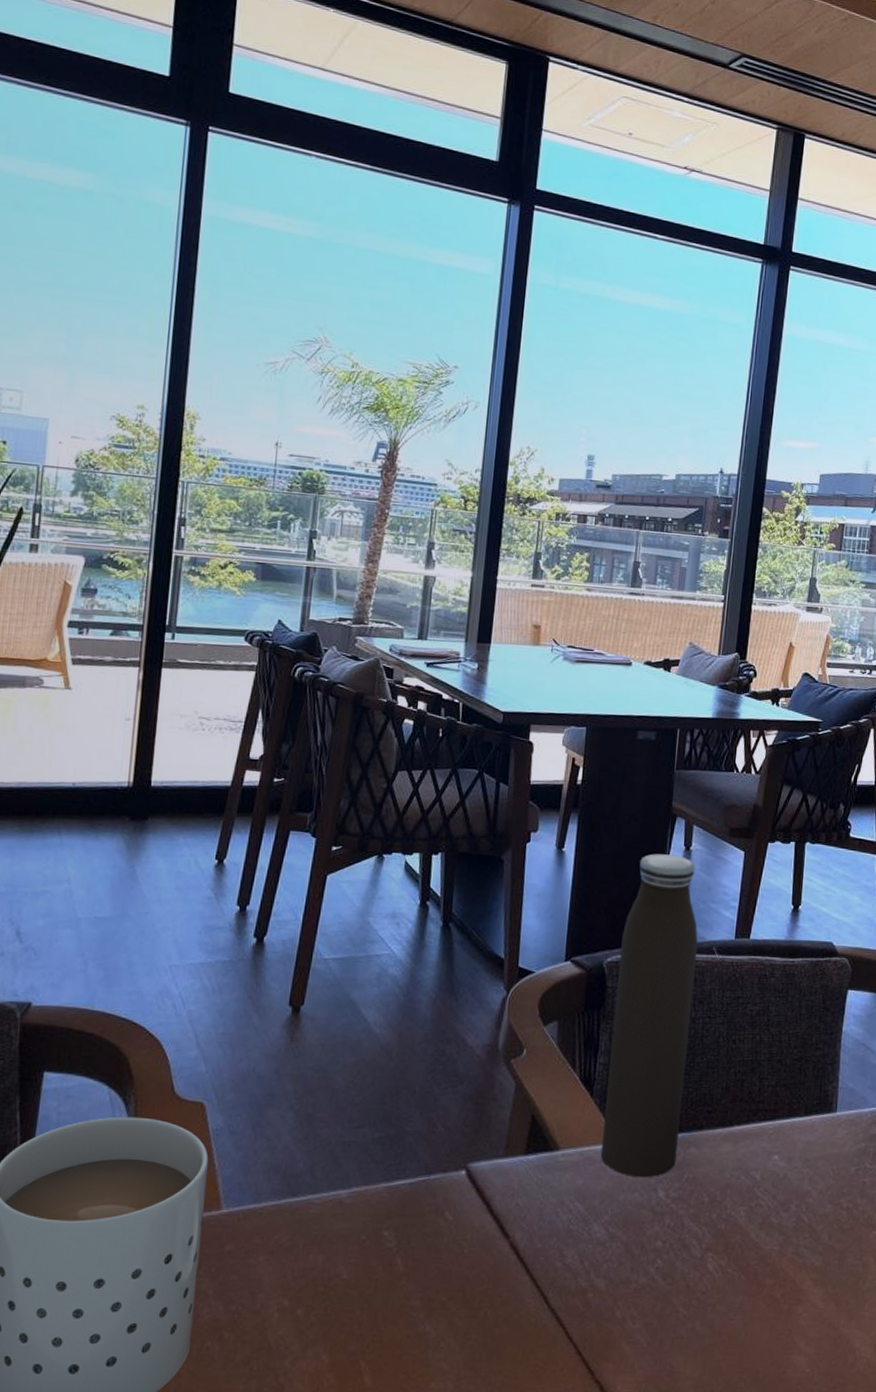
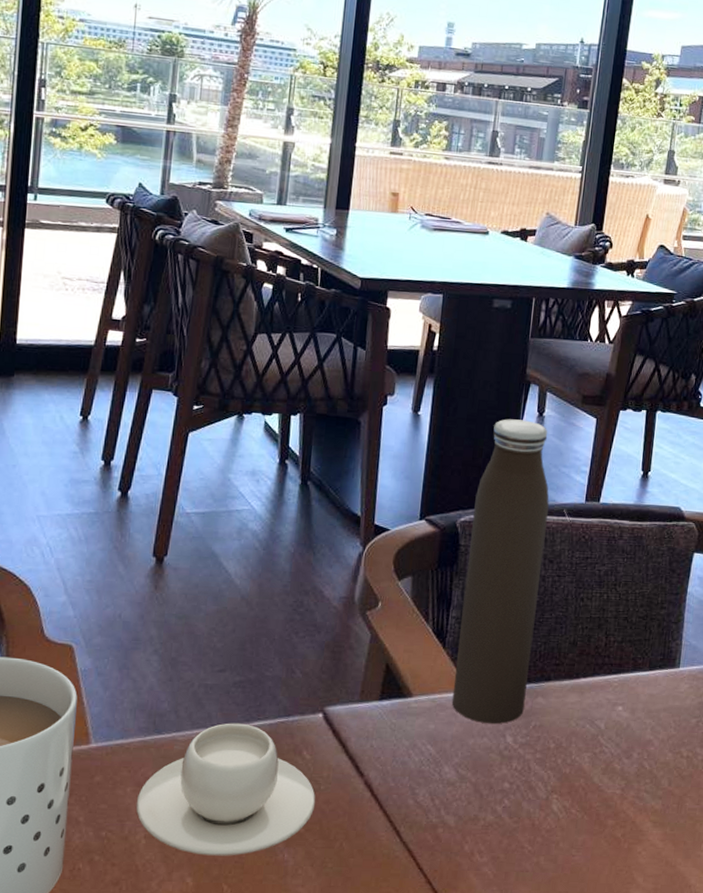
teacup: none [268,1183,459,1329] -> present [136,723,316,856]

